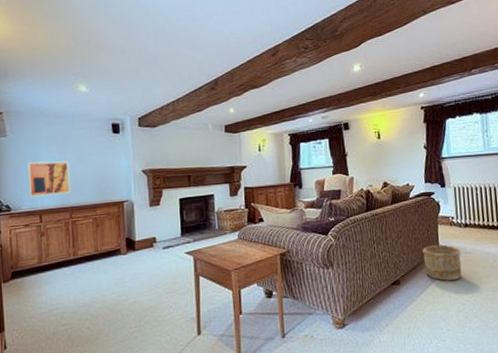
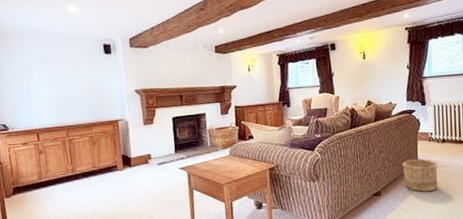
wall art: present [26,160,71,197] -> none [20,81,66,116]

